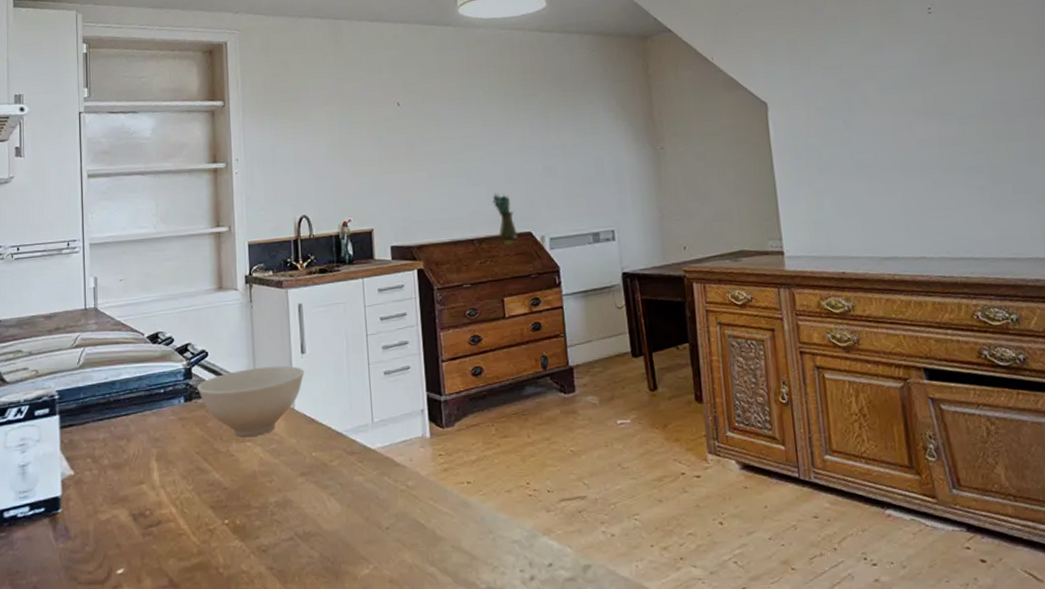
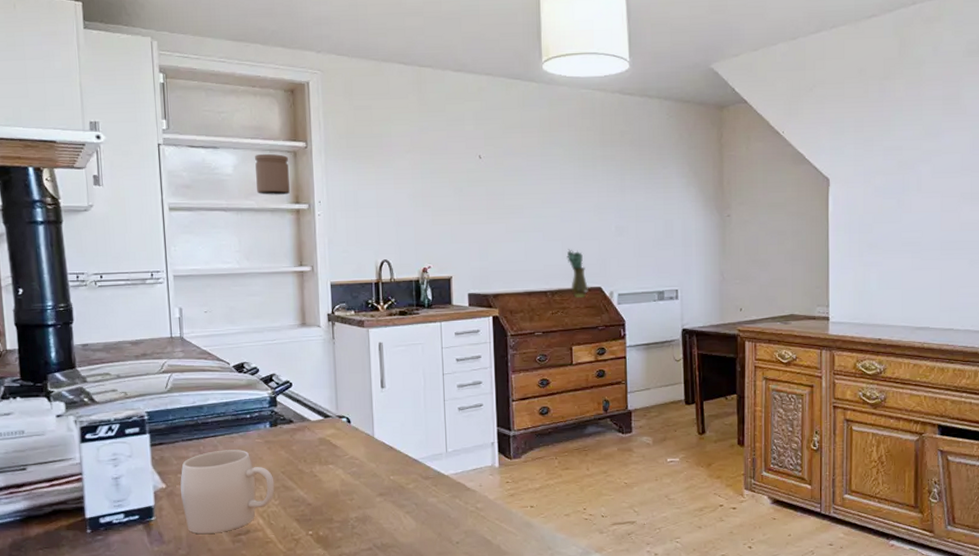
mug: none [89,429,189,527] -> present [180,450,275,534]
jar: none [172,114,207,156] -> present [254,153,290,195]
bowl: present [196,365,304,438] -> none [281,398,384,461]

